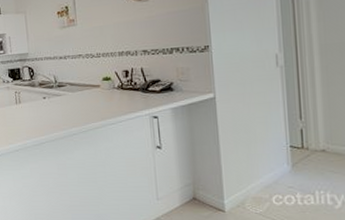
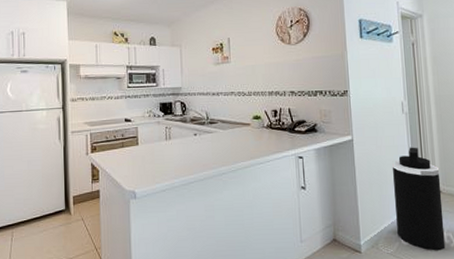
trash can: none [263,103,328,213] -> present [392,147,446,251]

